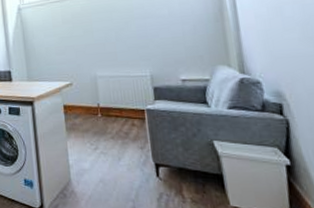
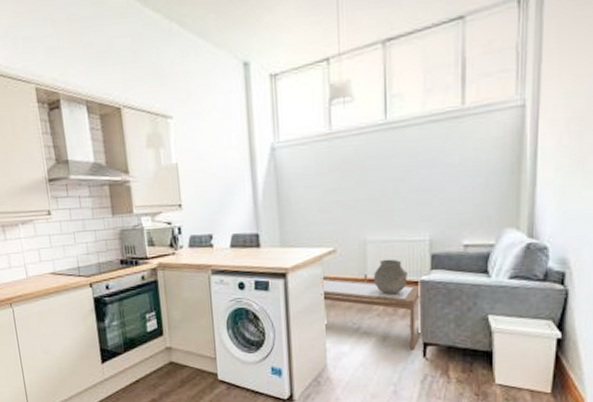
coffee table: none [61,105,154,170] -> present [320,277,423,350]
ceramic pot: none [104,91,135,121] -> present [373,259,407,295]

